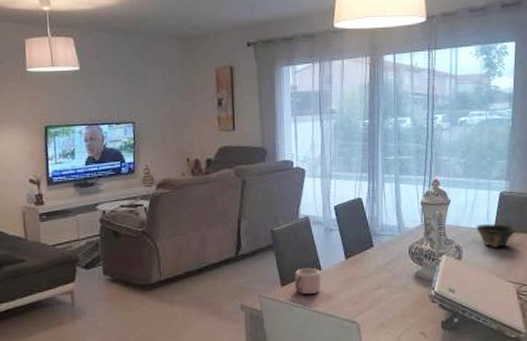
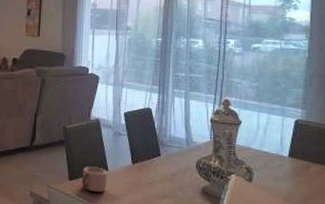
bowl: present [475,223,517,248] -> none [267,149,314,176]

